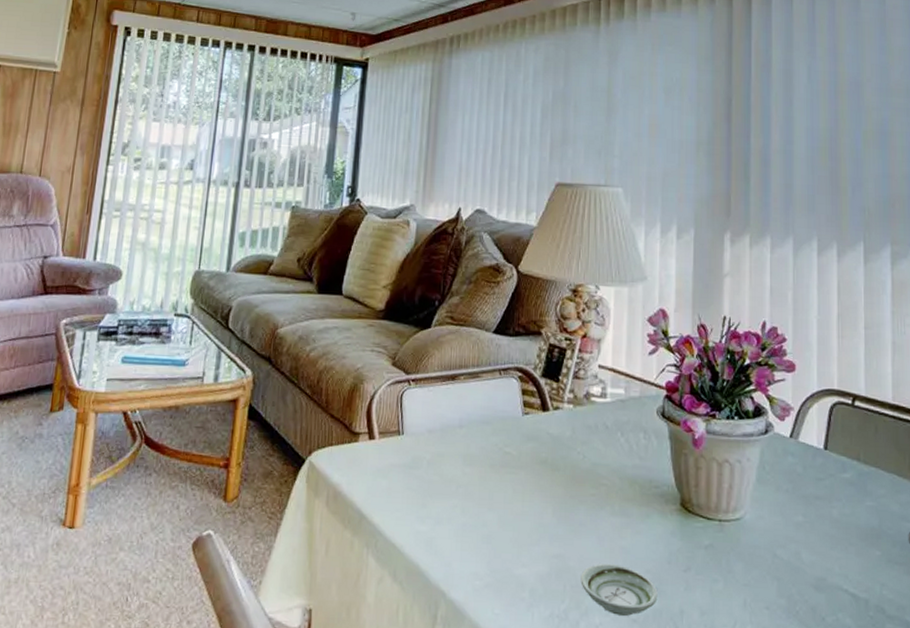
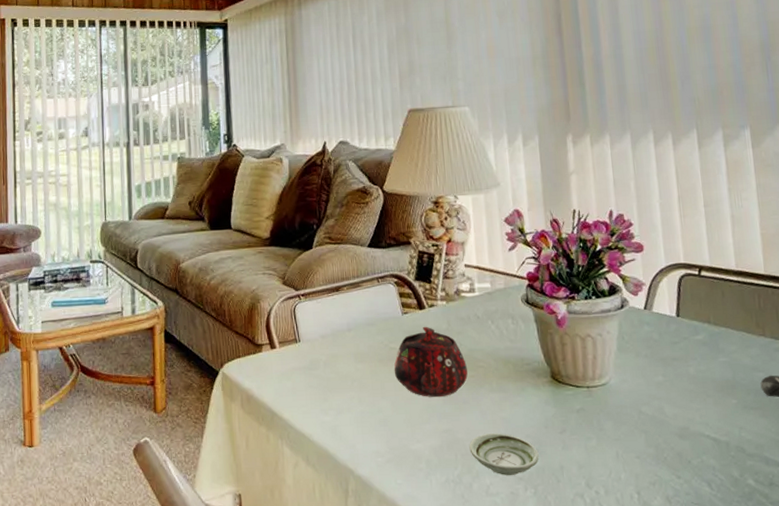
teapot: none [505,431,588,515] -> present [394,326,468,397]

